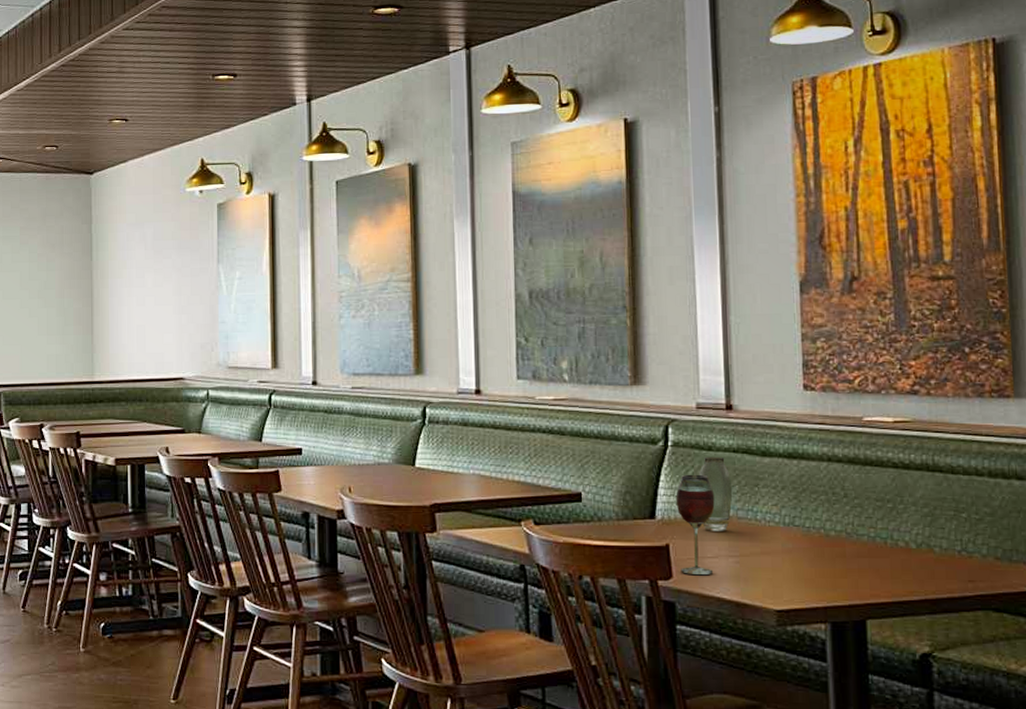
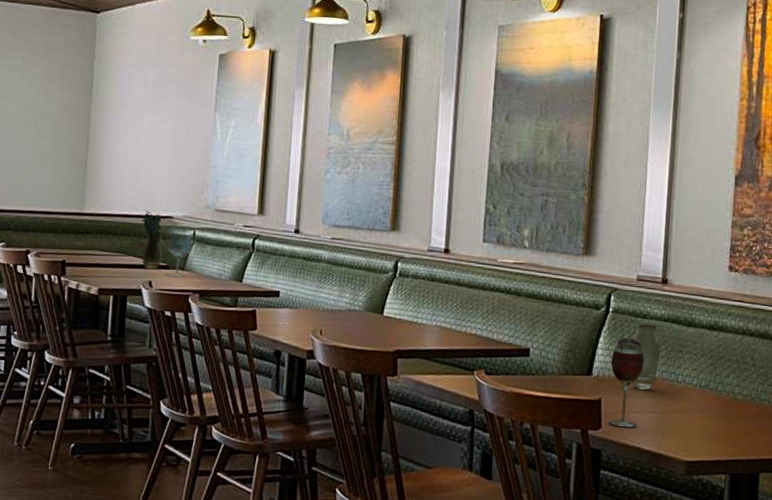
vase: none [153,372,177,435] -> present [141,209,163,270]
wine glass: none [182,396,207,442] -> present [167,234,193,278]

